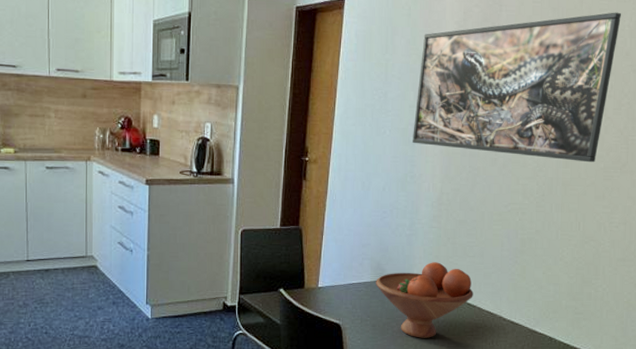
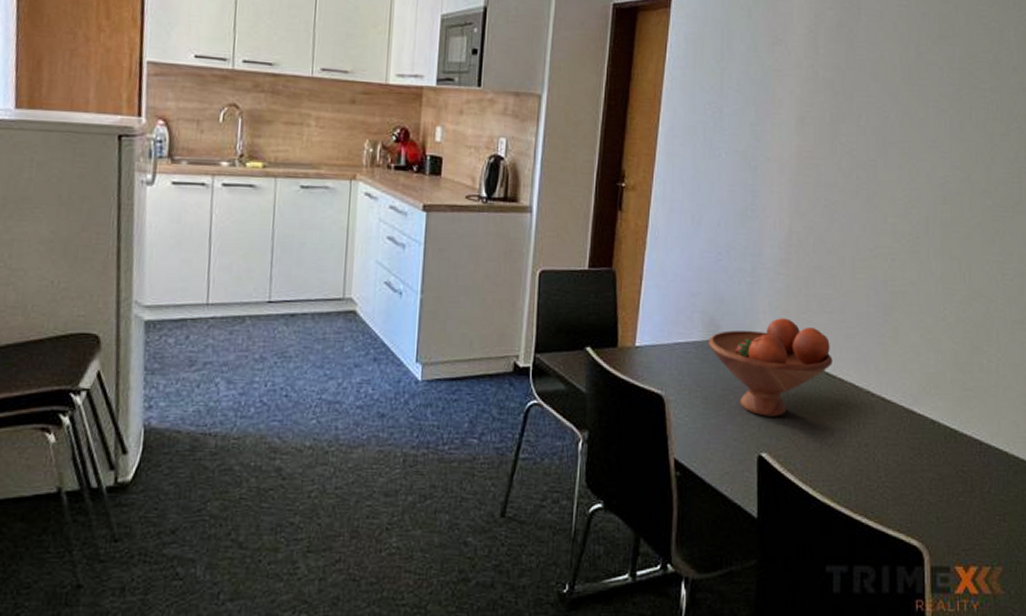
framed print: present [413,12,621,163] -> none [754,19,1005,199]

